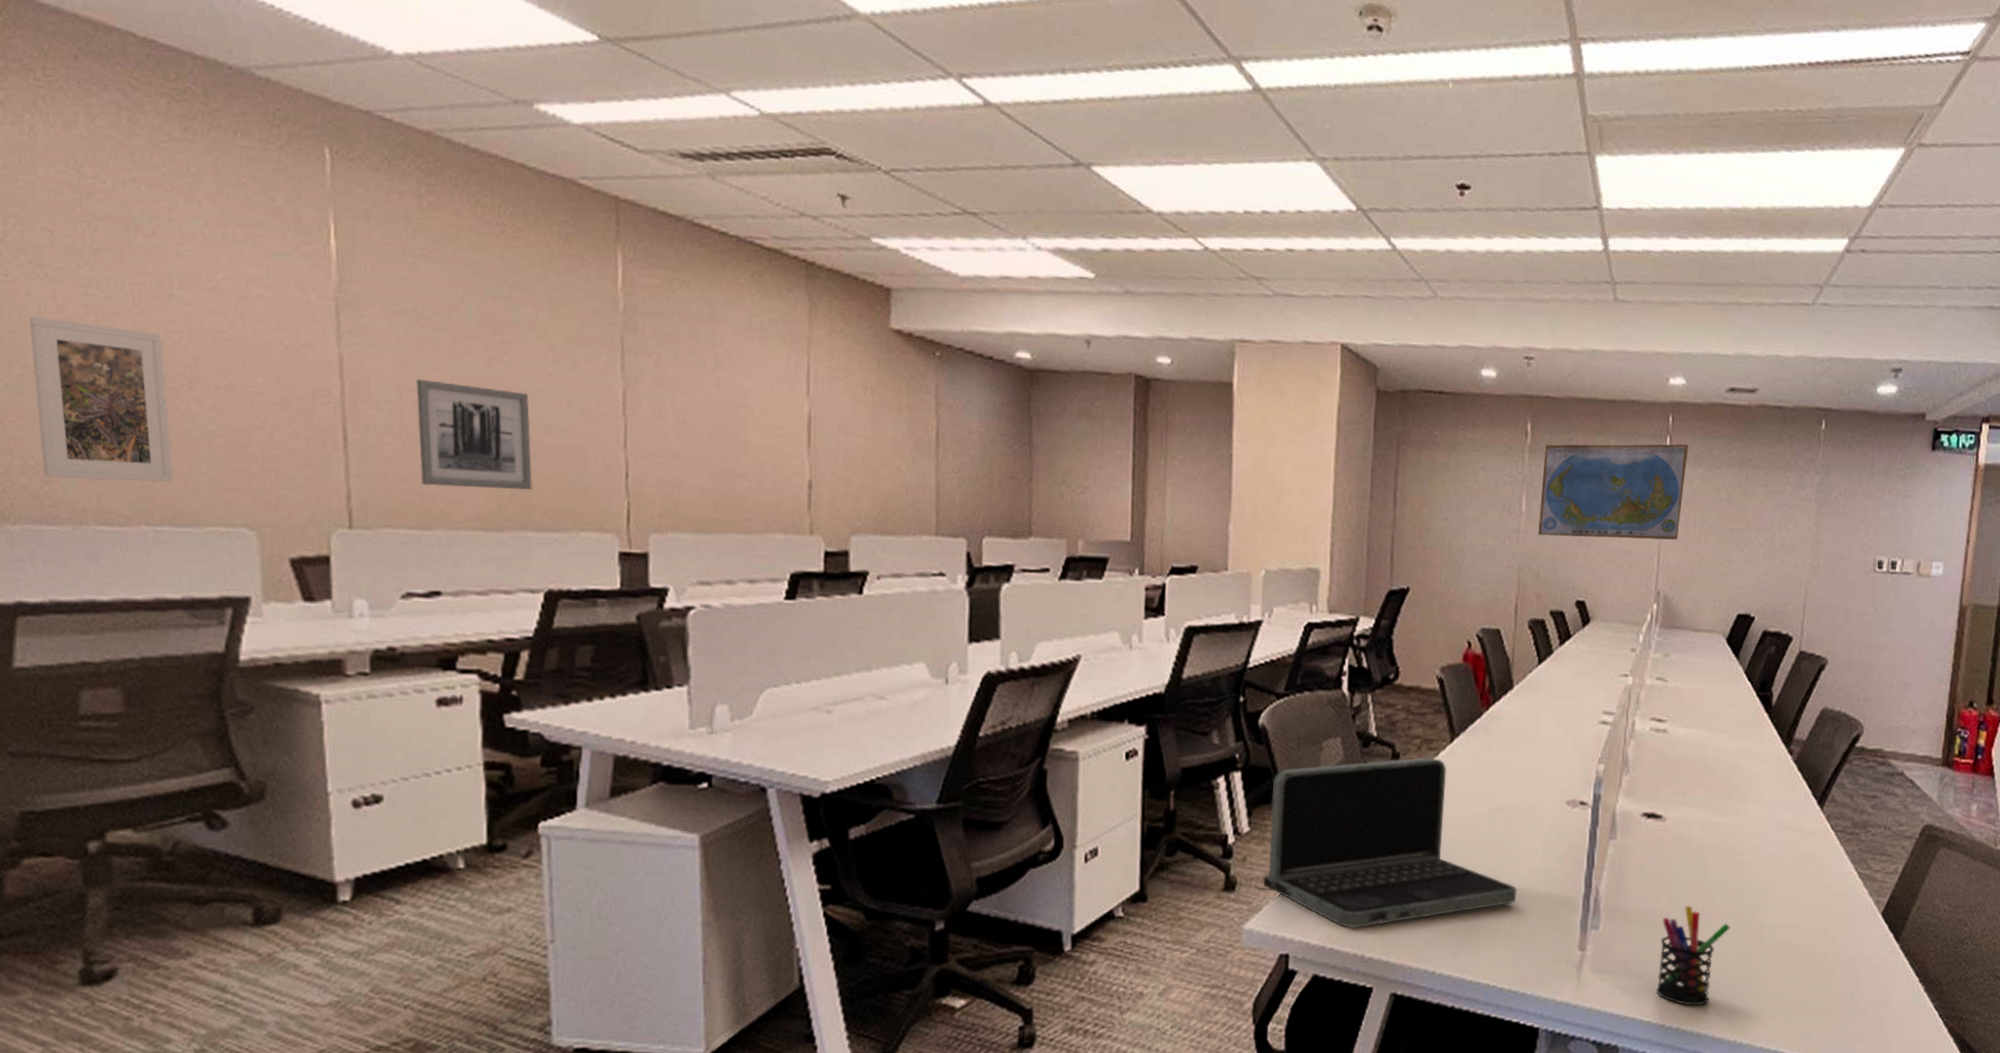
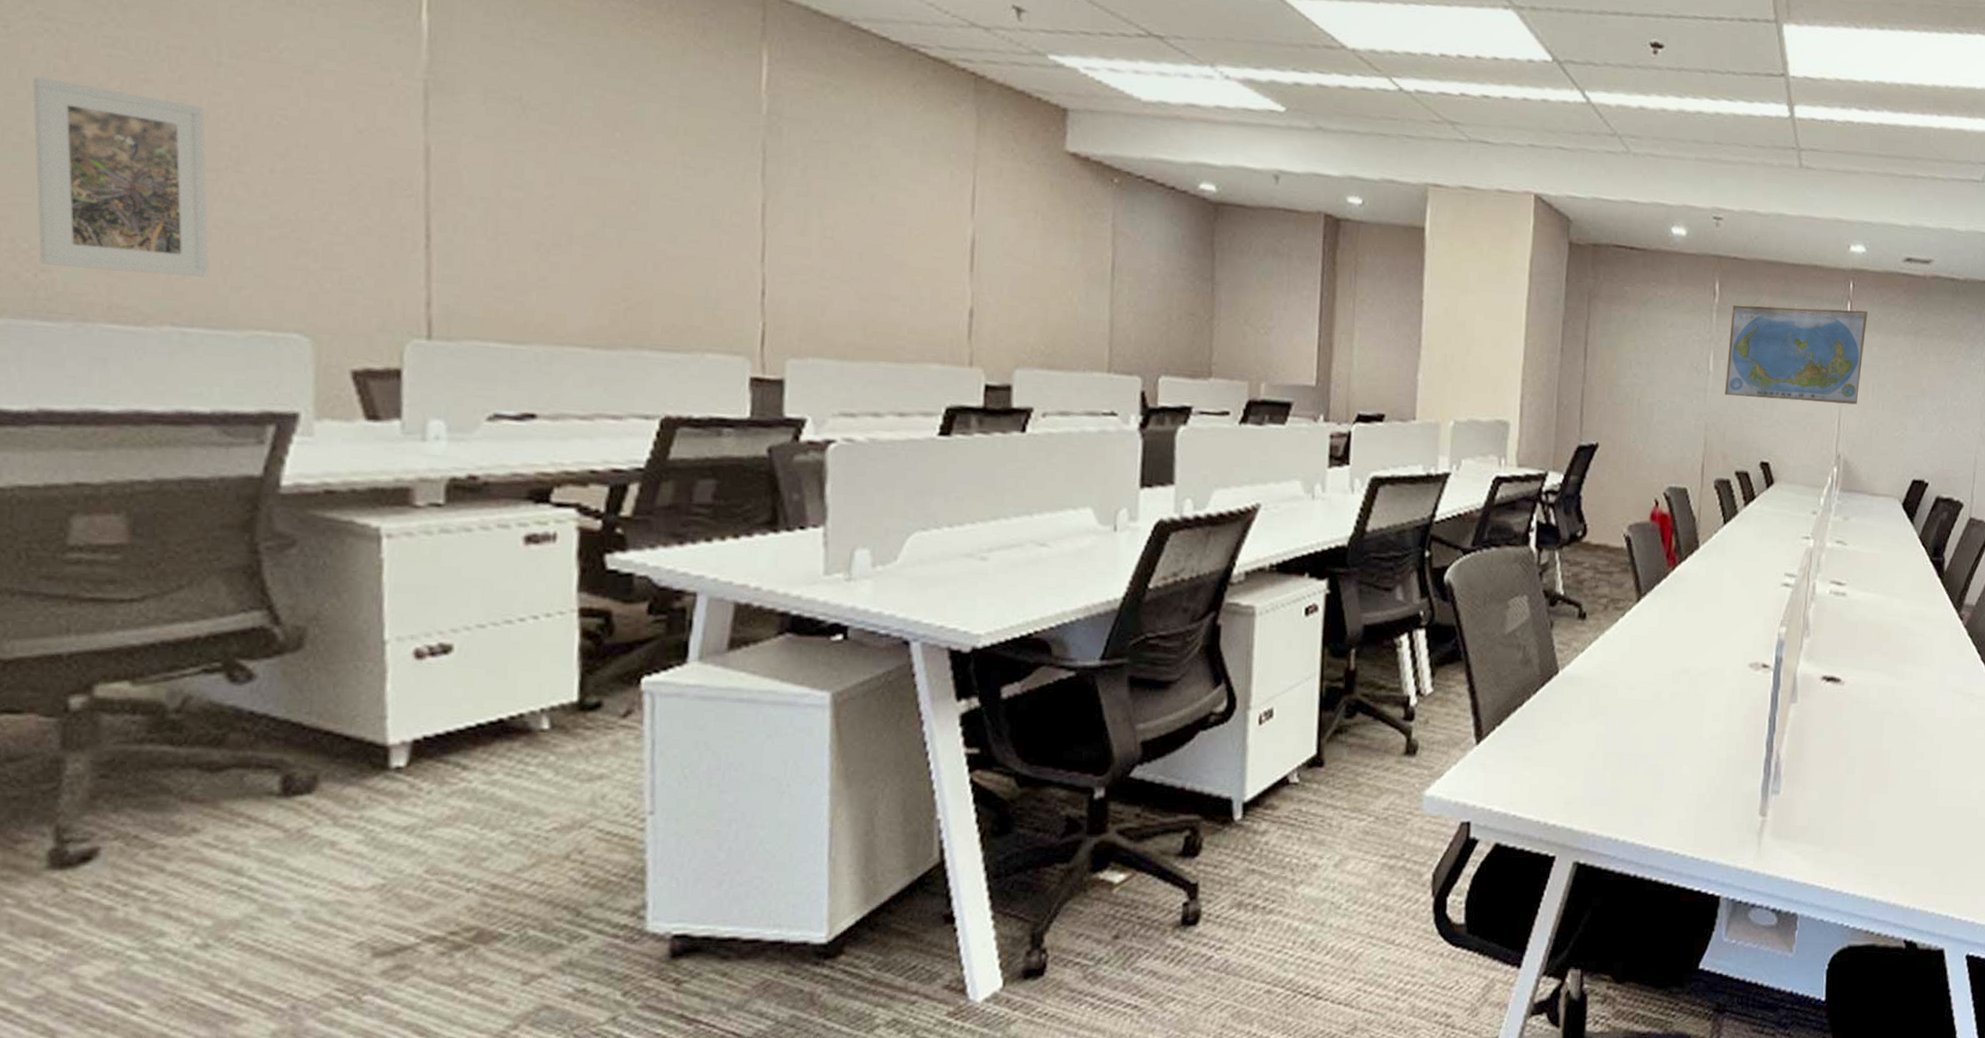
wall art: present [416,379,532,490] -> none [517,175,653,304]
laptop: present [1255,757,1517,928] -> none [1437,617,1701,794]
pen holder: present [1655,905,1731,1006] -> none [1833,770,1905,872]

